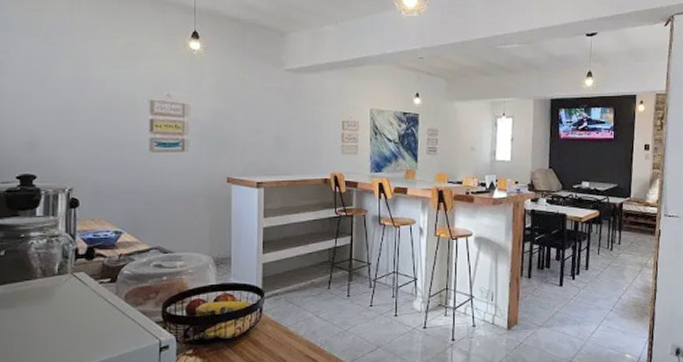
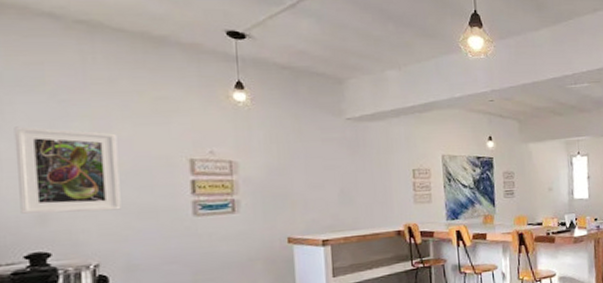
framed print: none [15,64,93,142] -> present [14,126,121,215]

